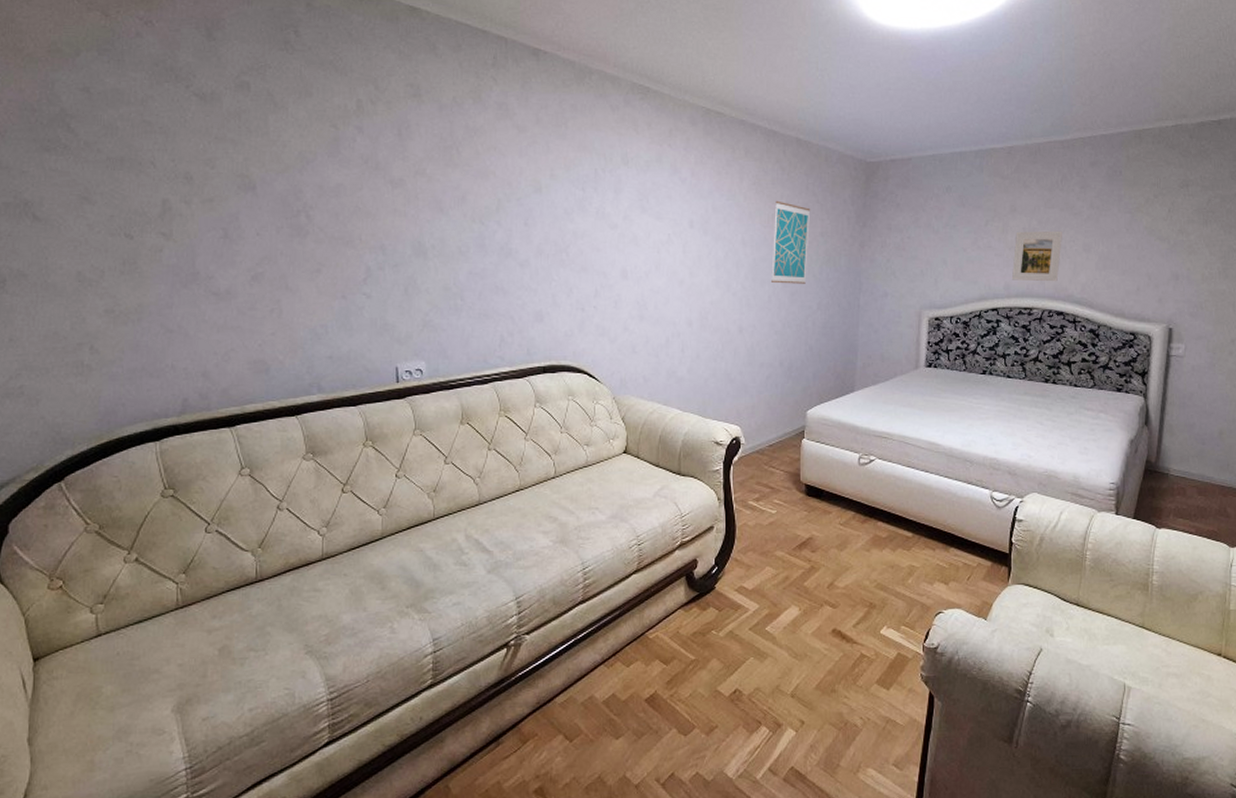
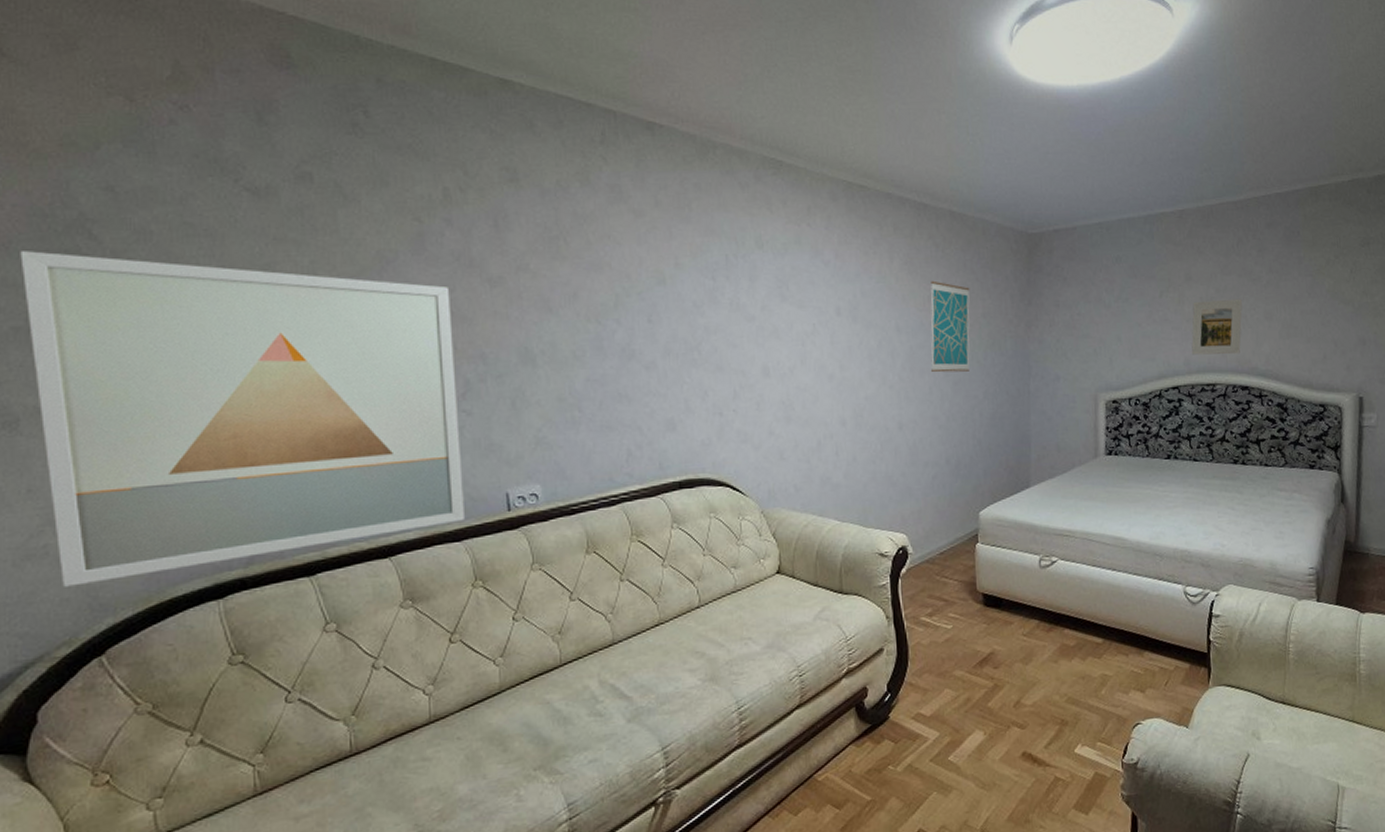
wall art: none [13,139,361,422] -> present [20,251,464,587]

